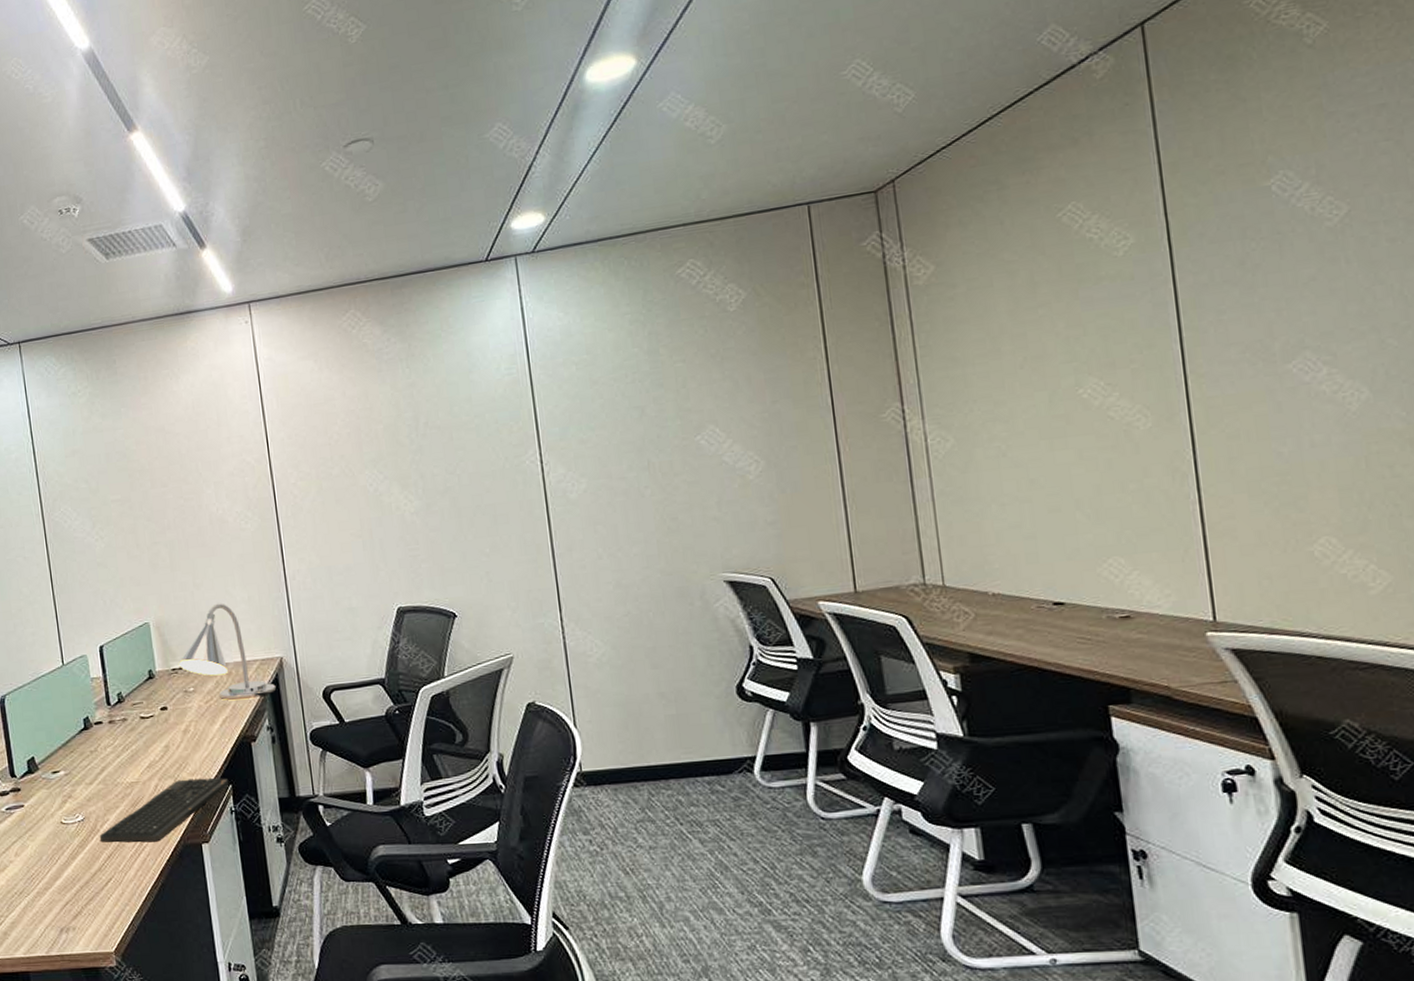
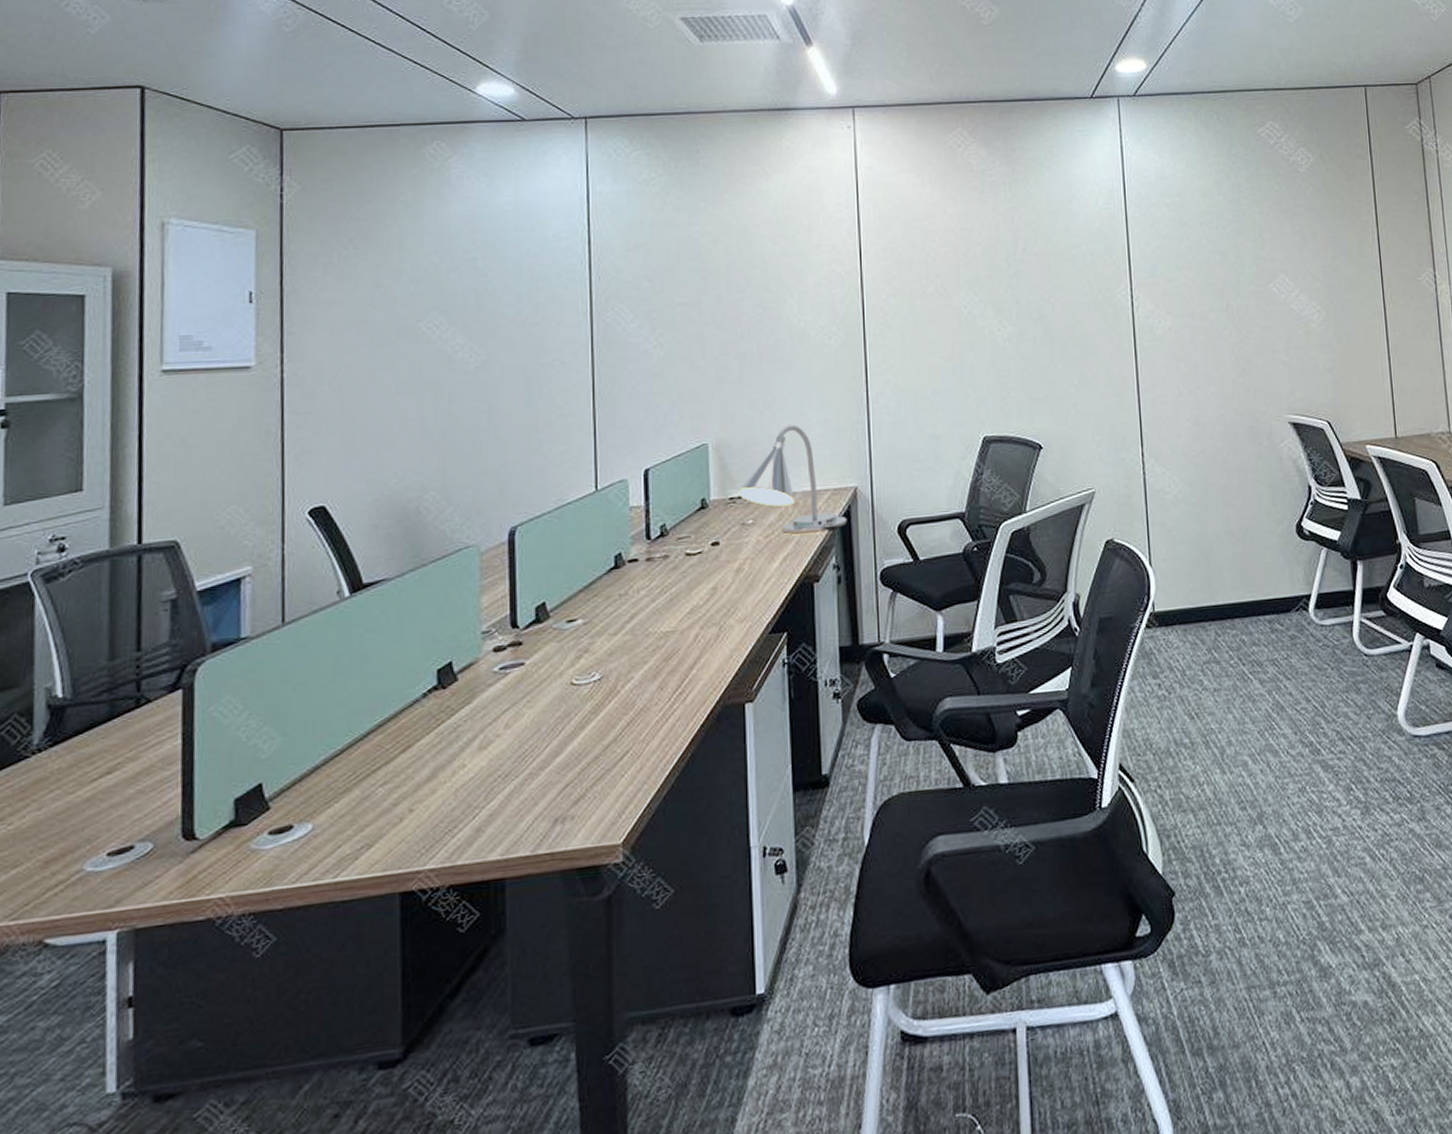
computer keyboard: present [99,777,230,843] -> none [619,624,784,707]

